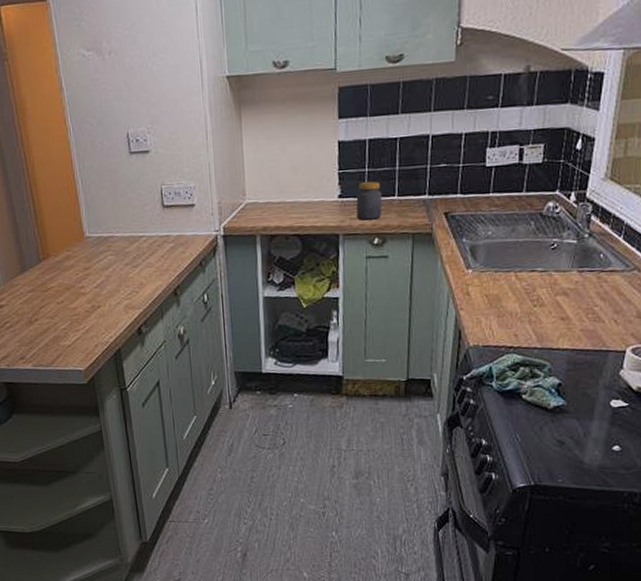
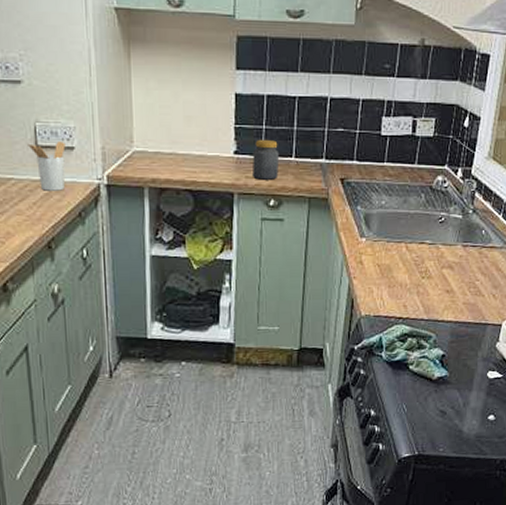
utensil holder: none [156,199,188,245] -> present [28,140,66,191]

